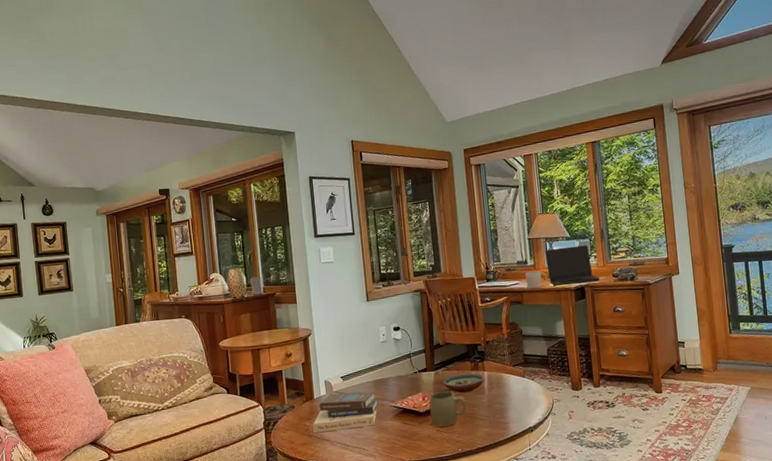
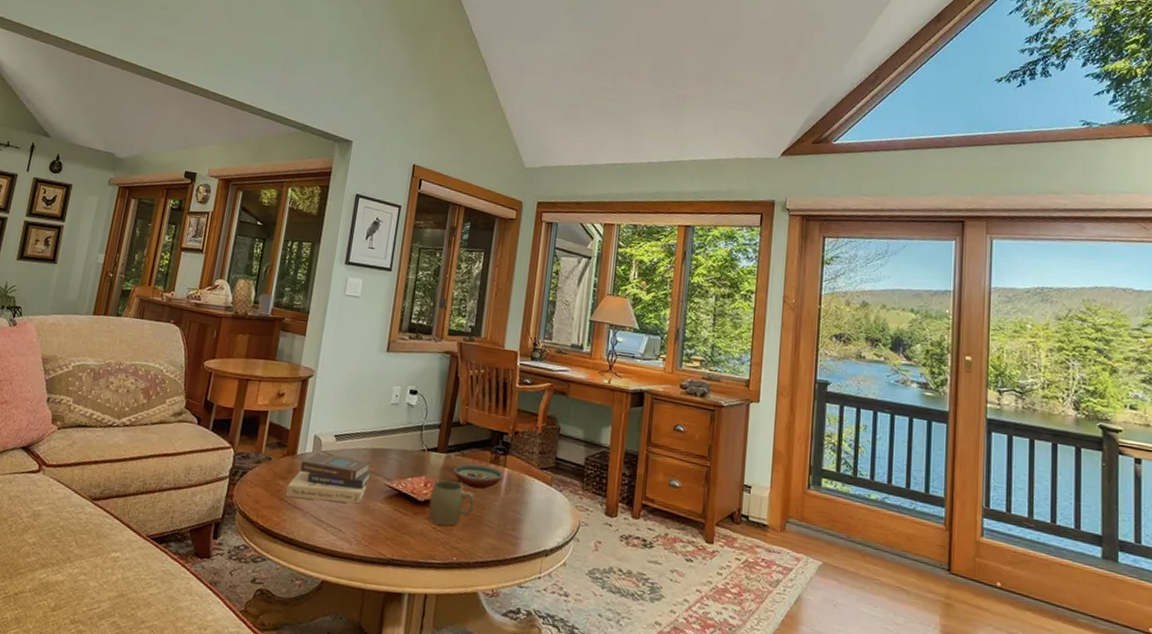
mug: present [525,270,548,290] -> none [576,359,603,383]
laptop: present [545,245,600,286] -> none [604,338,665,388]

